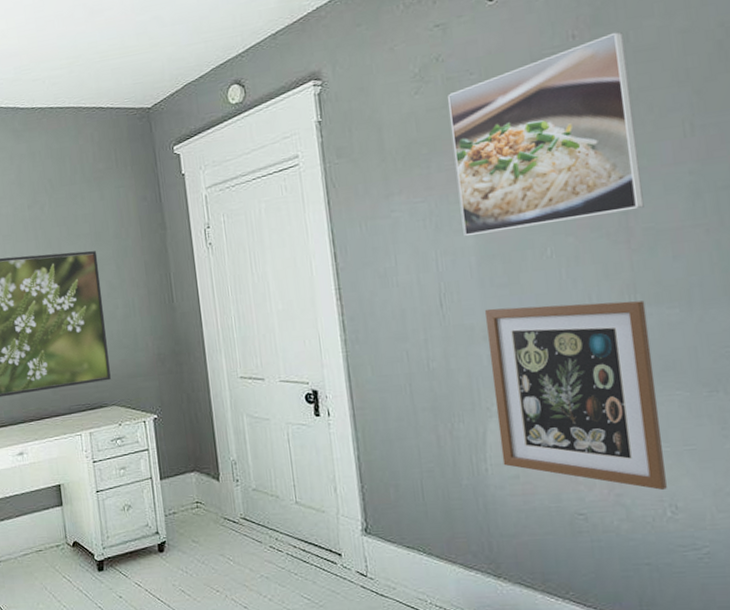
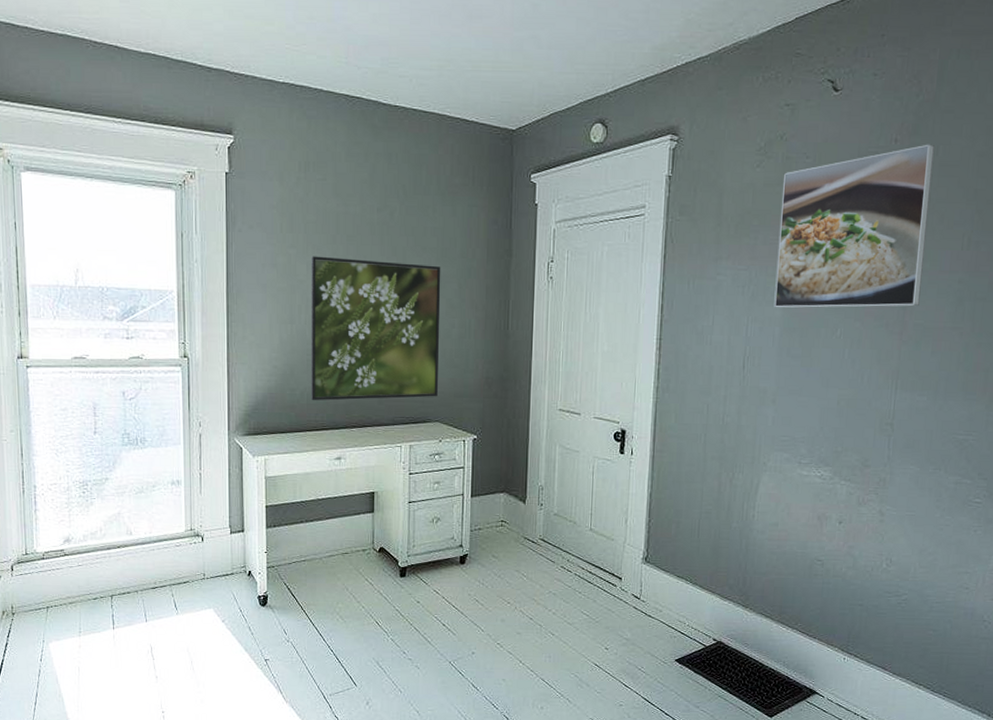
wall art: present [485,300,667,490] -> none [767,376,903,546]

